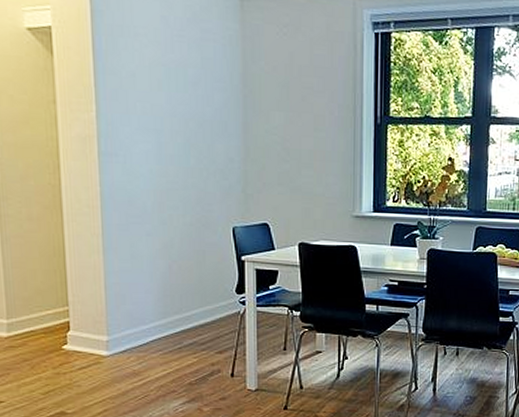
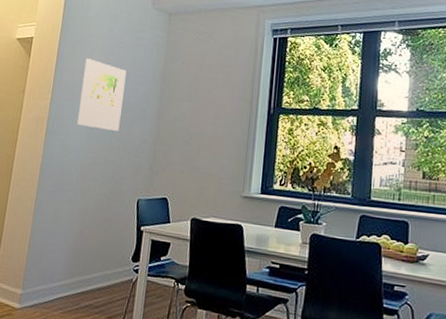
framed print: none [135,57,197,149] -> present [77,58,127,131]

